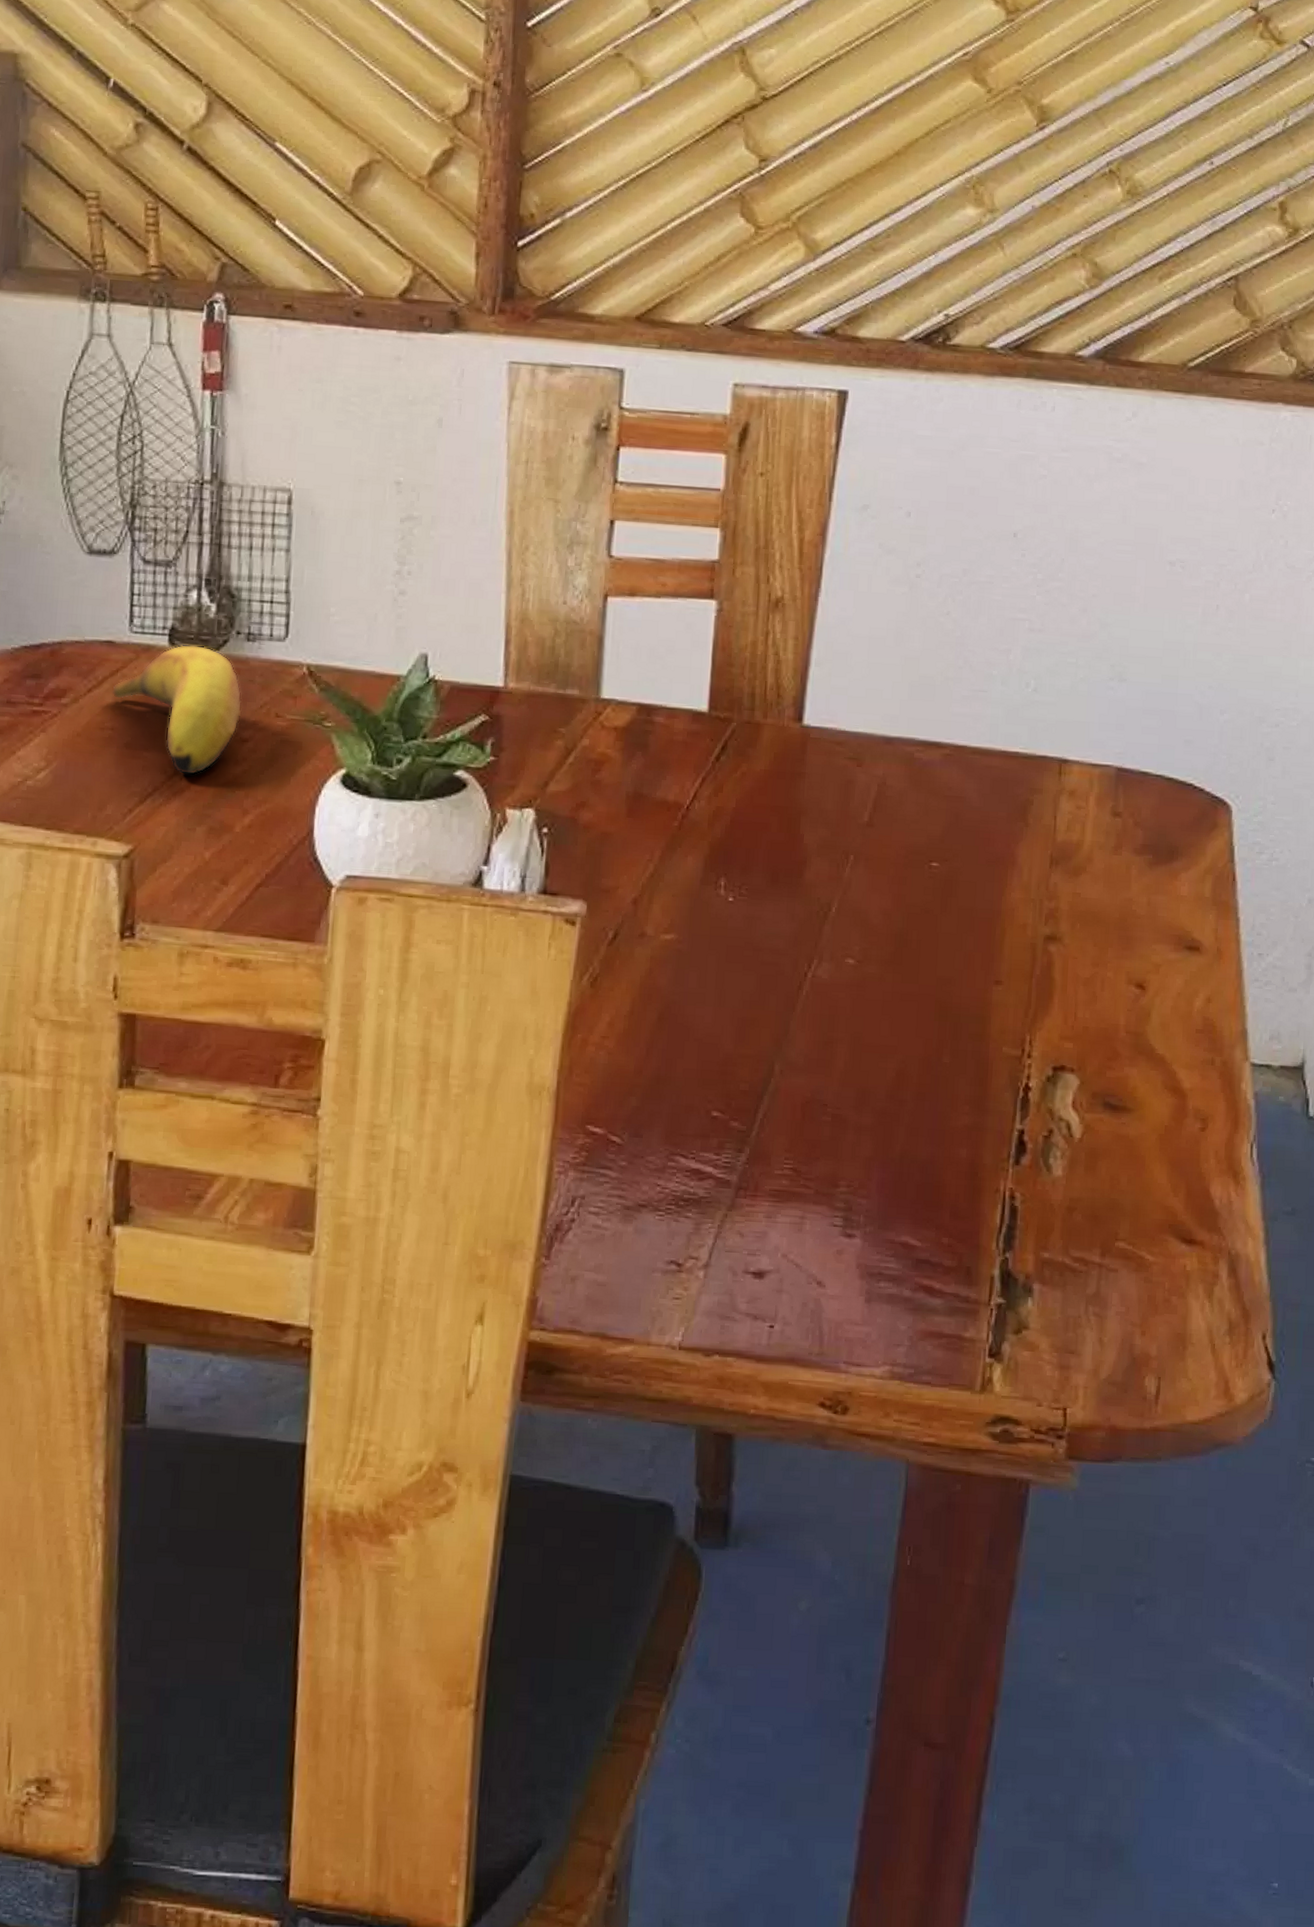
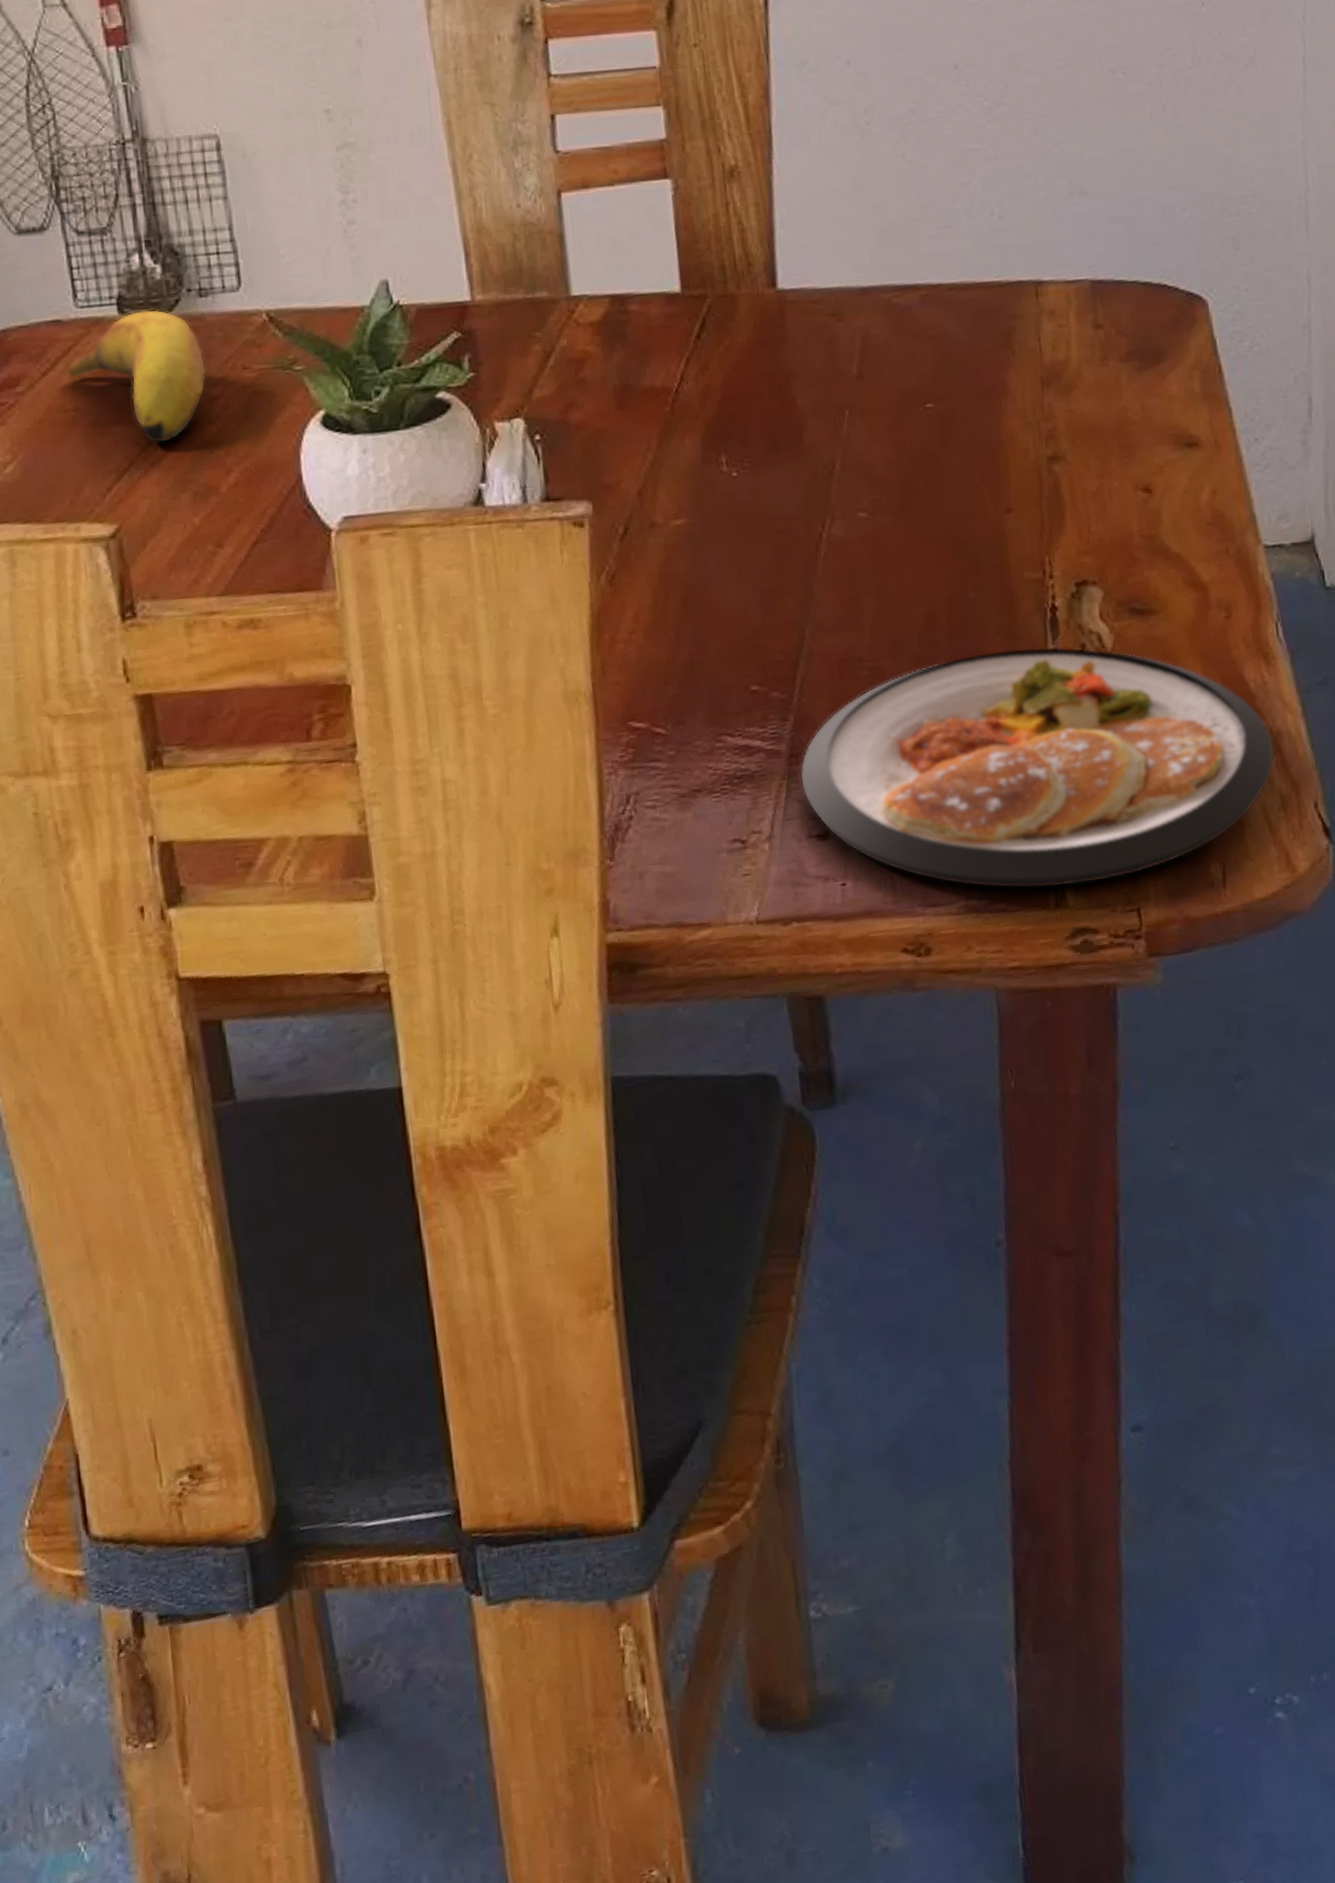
dish: none [745,1120,1231,1373] -> present [800,647,1275,889]

